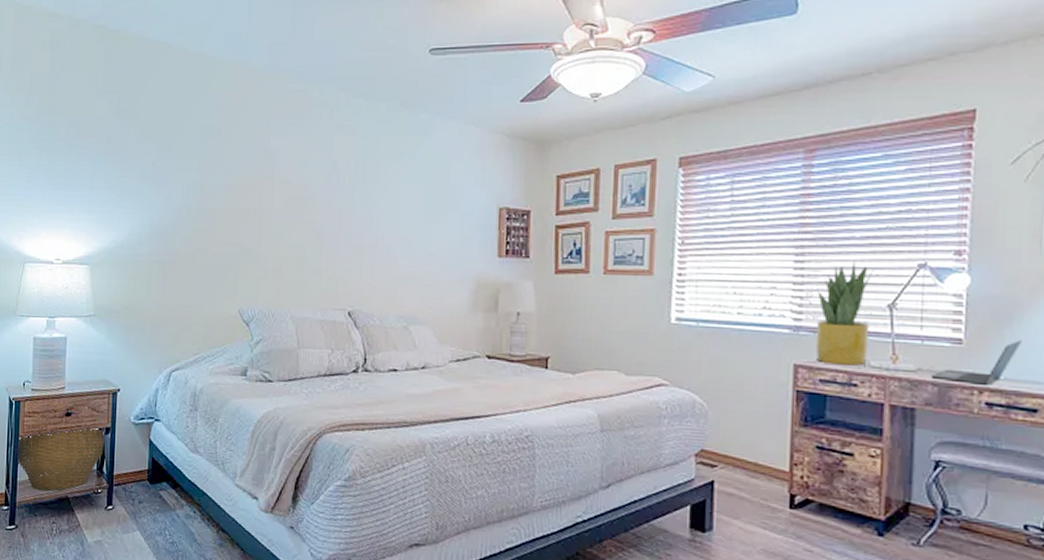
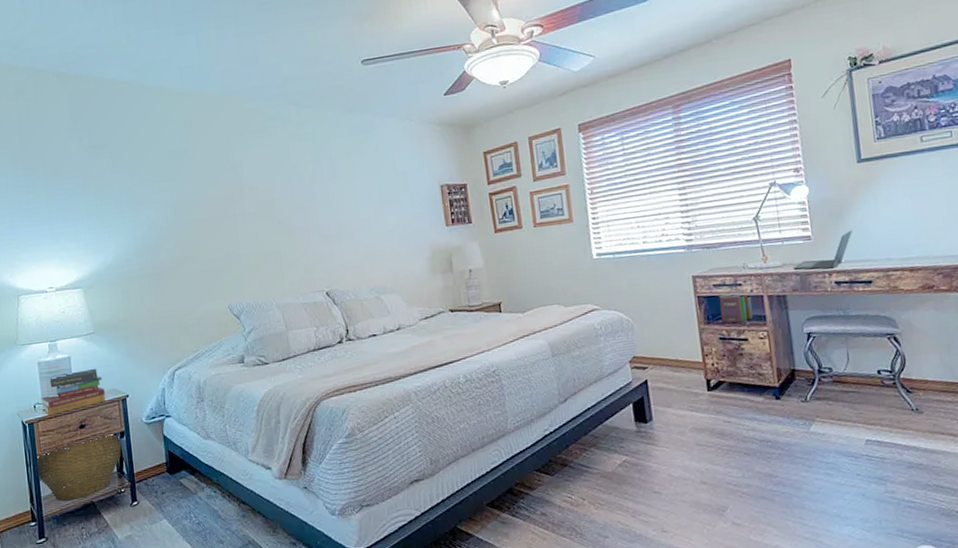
books: none [31,354,96,396] -> present [41,368,106,415]
planter: present [815,262,876,366] -> none [700,188,745,272]
books: none [823,392,868,433] -> present [718,293,754,324]

